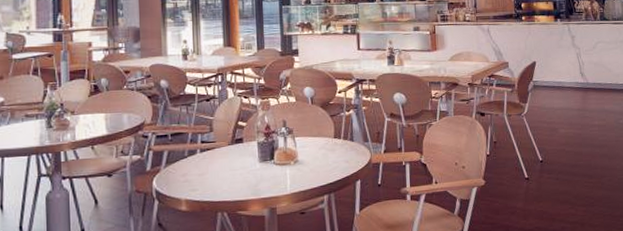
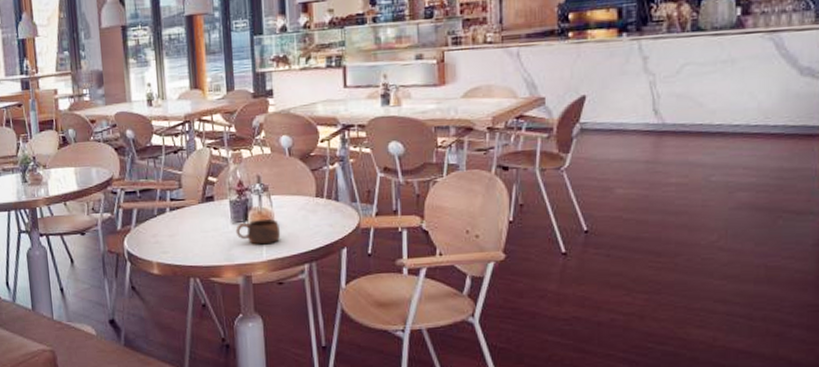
cup: none [262,157,304,180] -> present [235,218,281,245]

